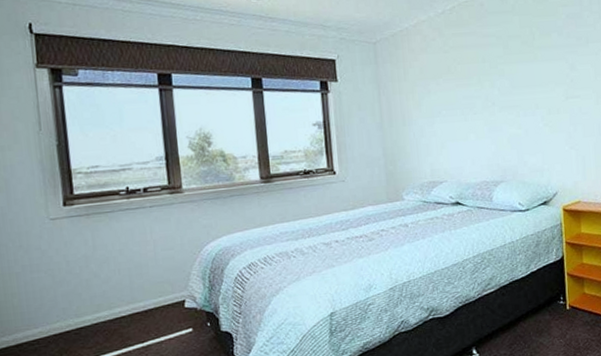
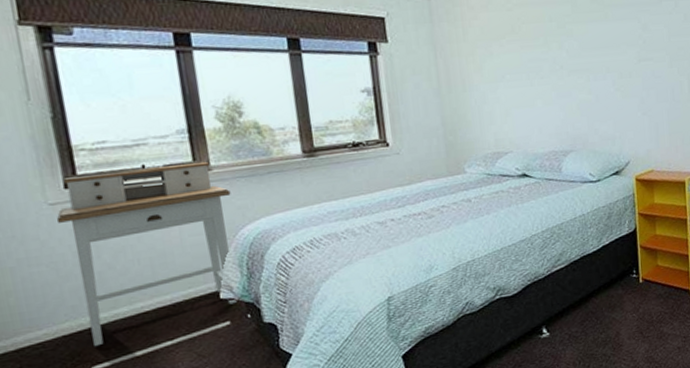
desk: none [55,185,199,346] -> present [56,161,237,347]

